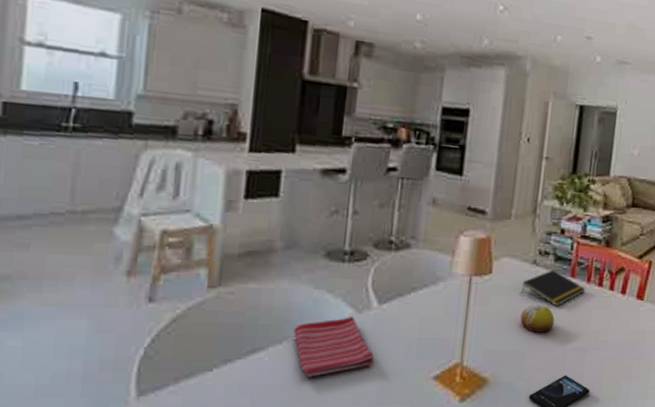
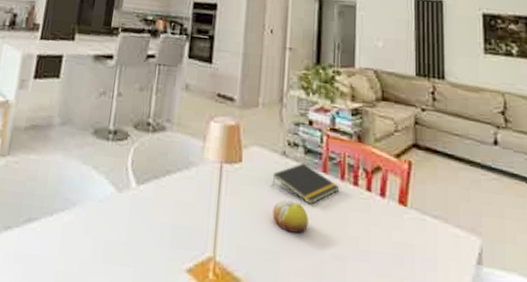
dish towel: present [293,317,374,377] -> none [63,195,131,254]

